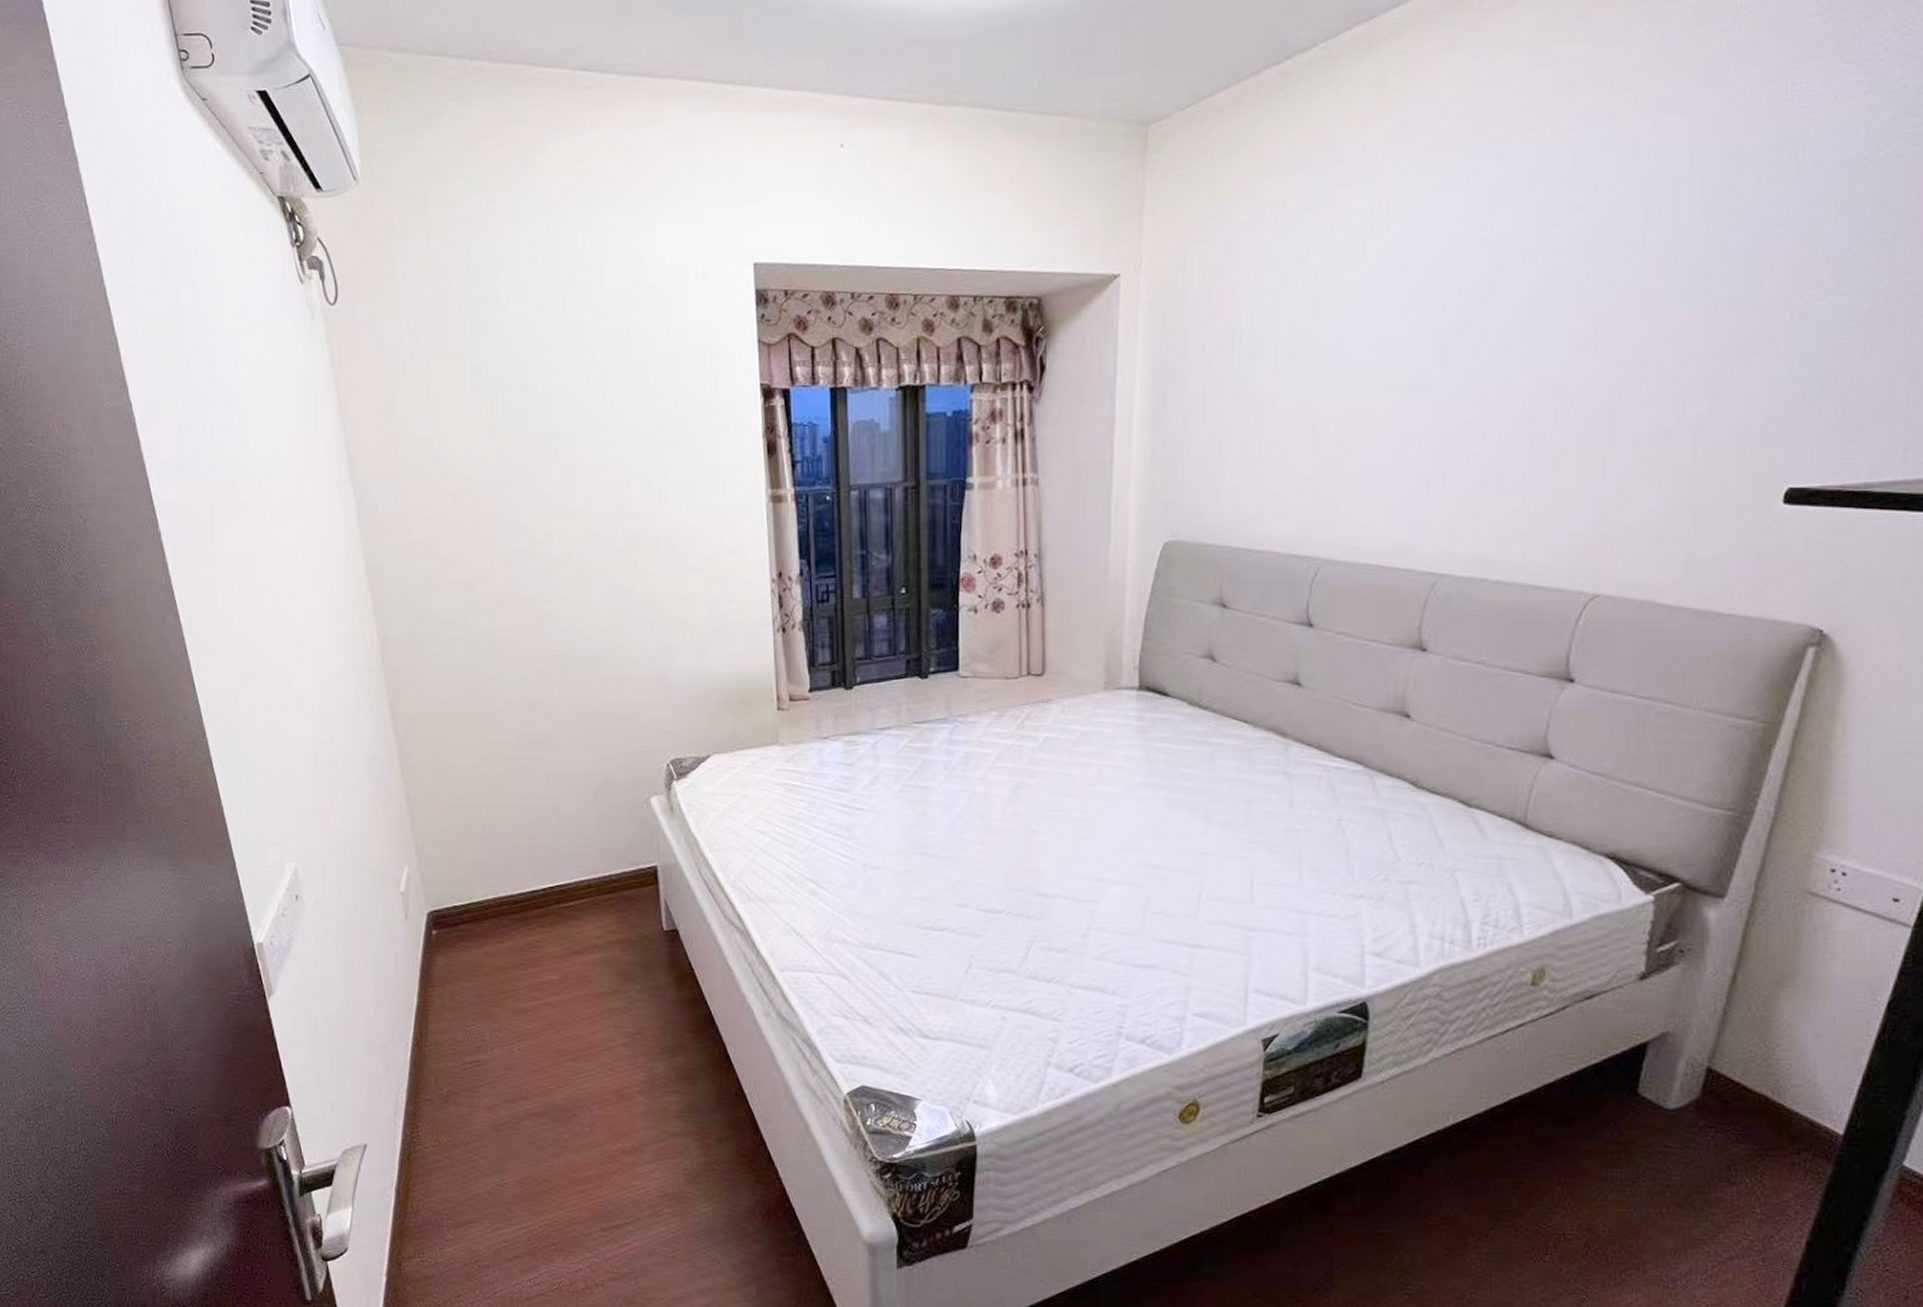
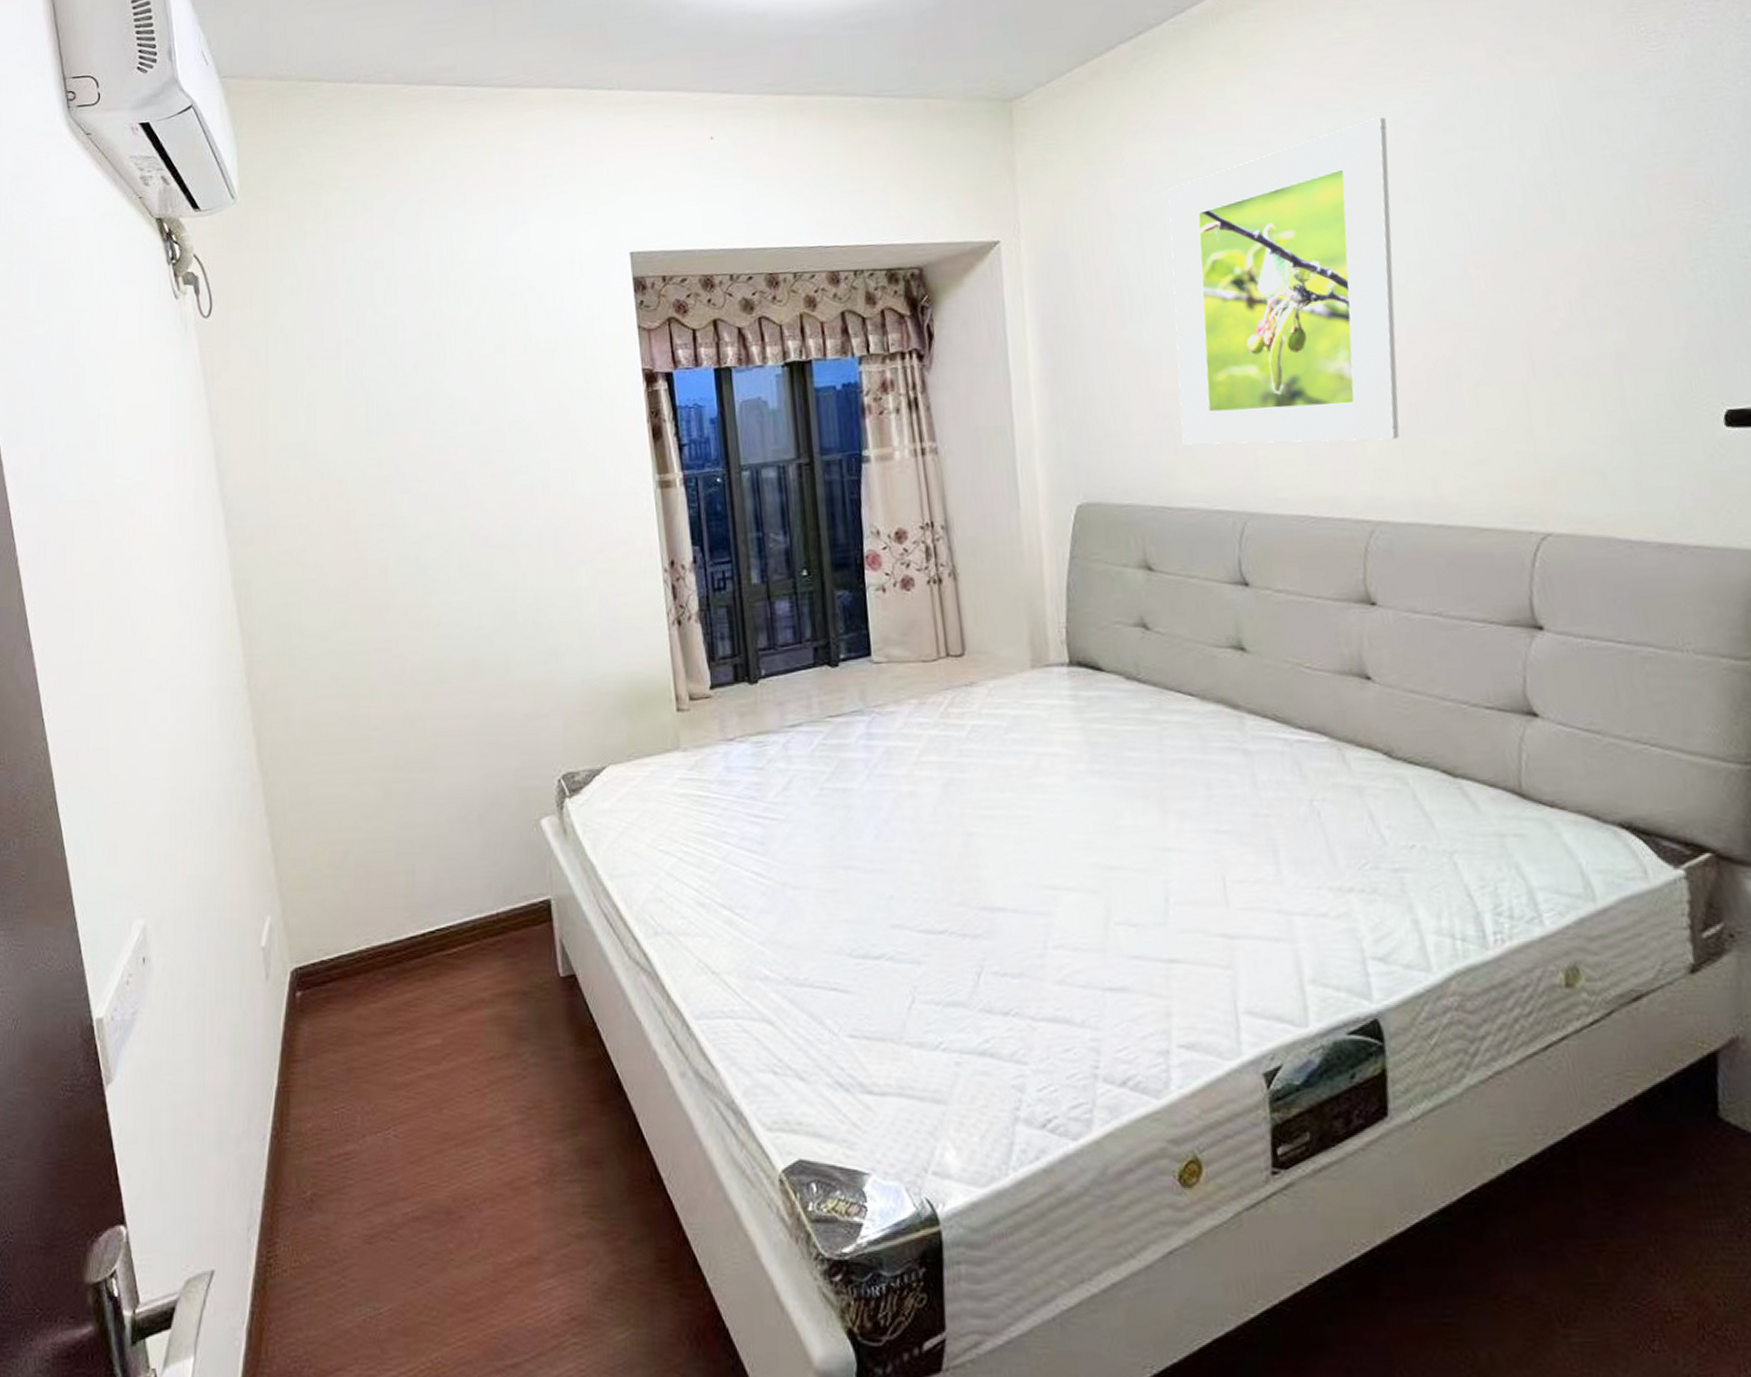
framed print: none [1271,166,1522,497] -> present [1168,116,1400,445]

